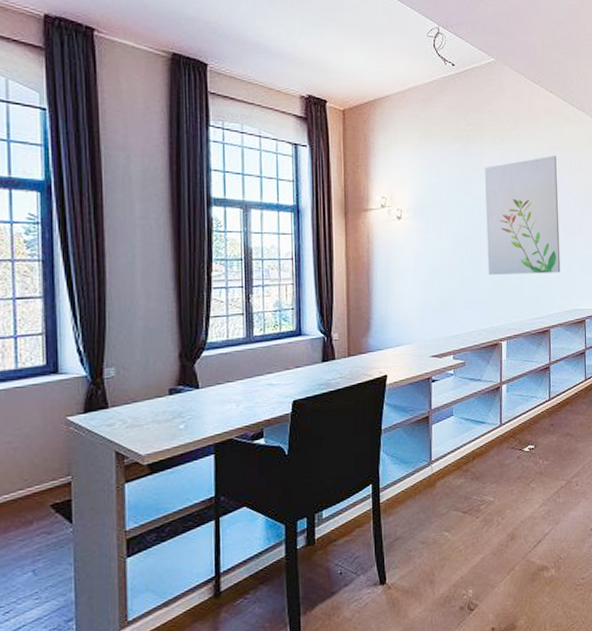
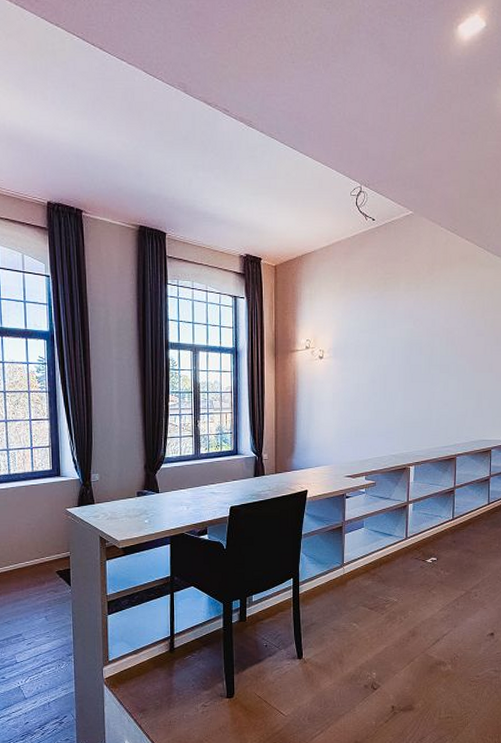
wall art: present [485,155,561,275] -> none [399,298,470,408]

